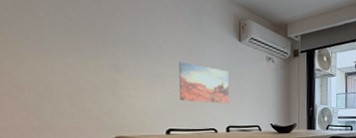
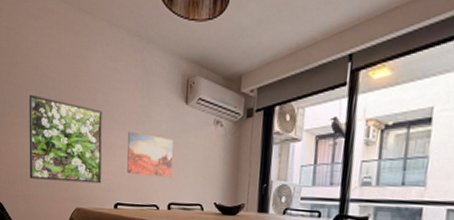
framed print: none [35,12,148,111] -> present [29,94,102,184]

